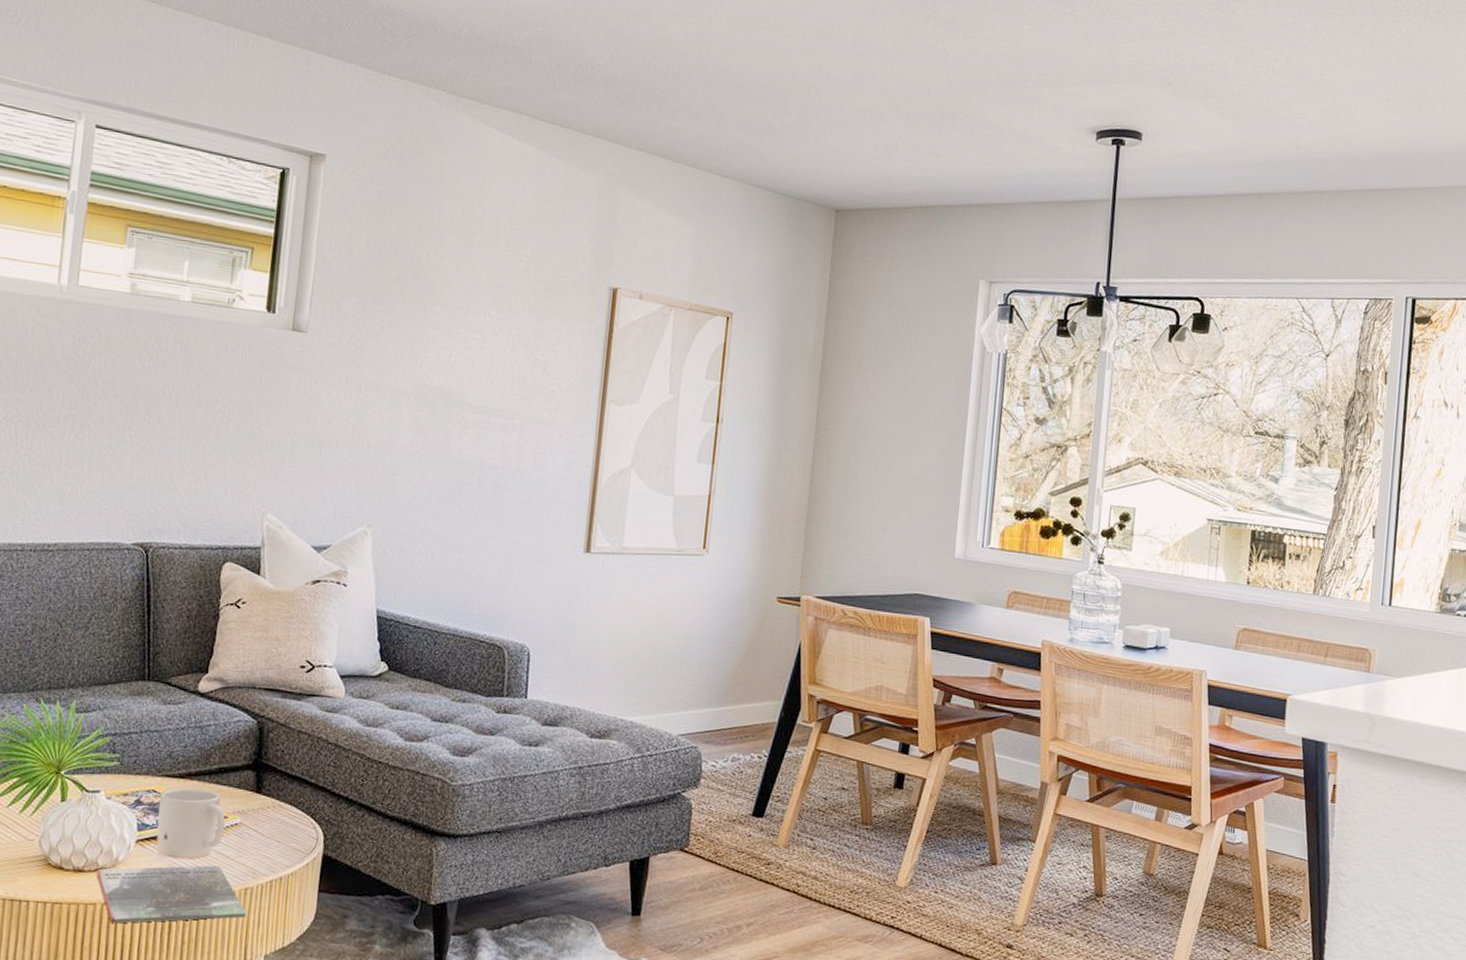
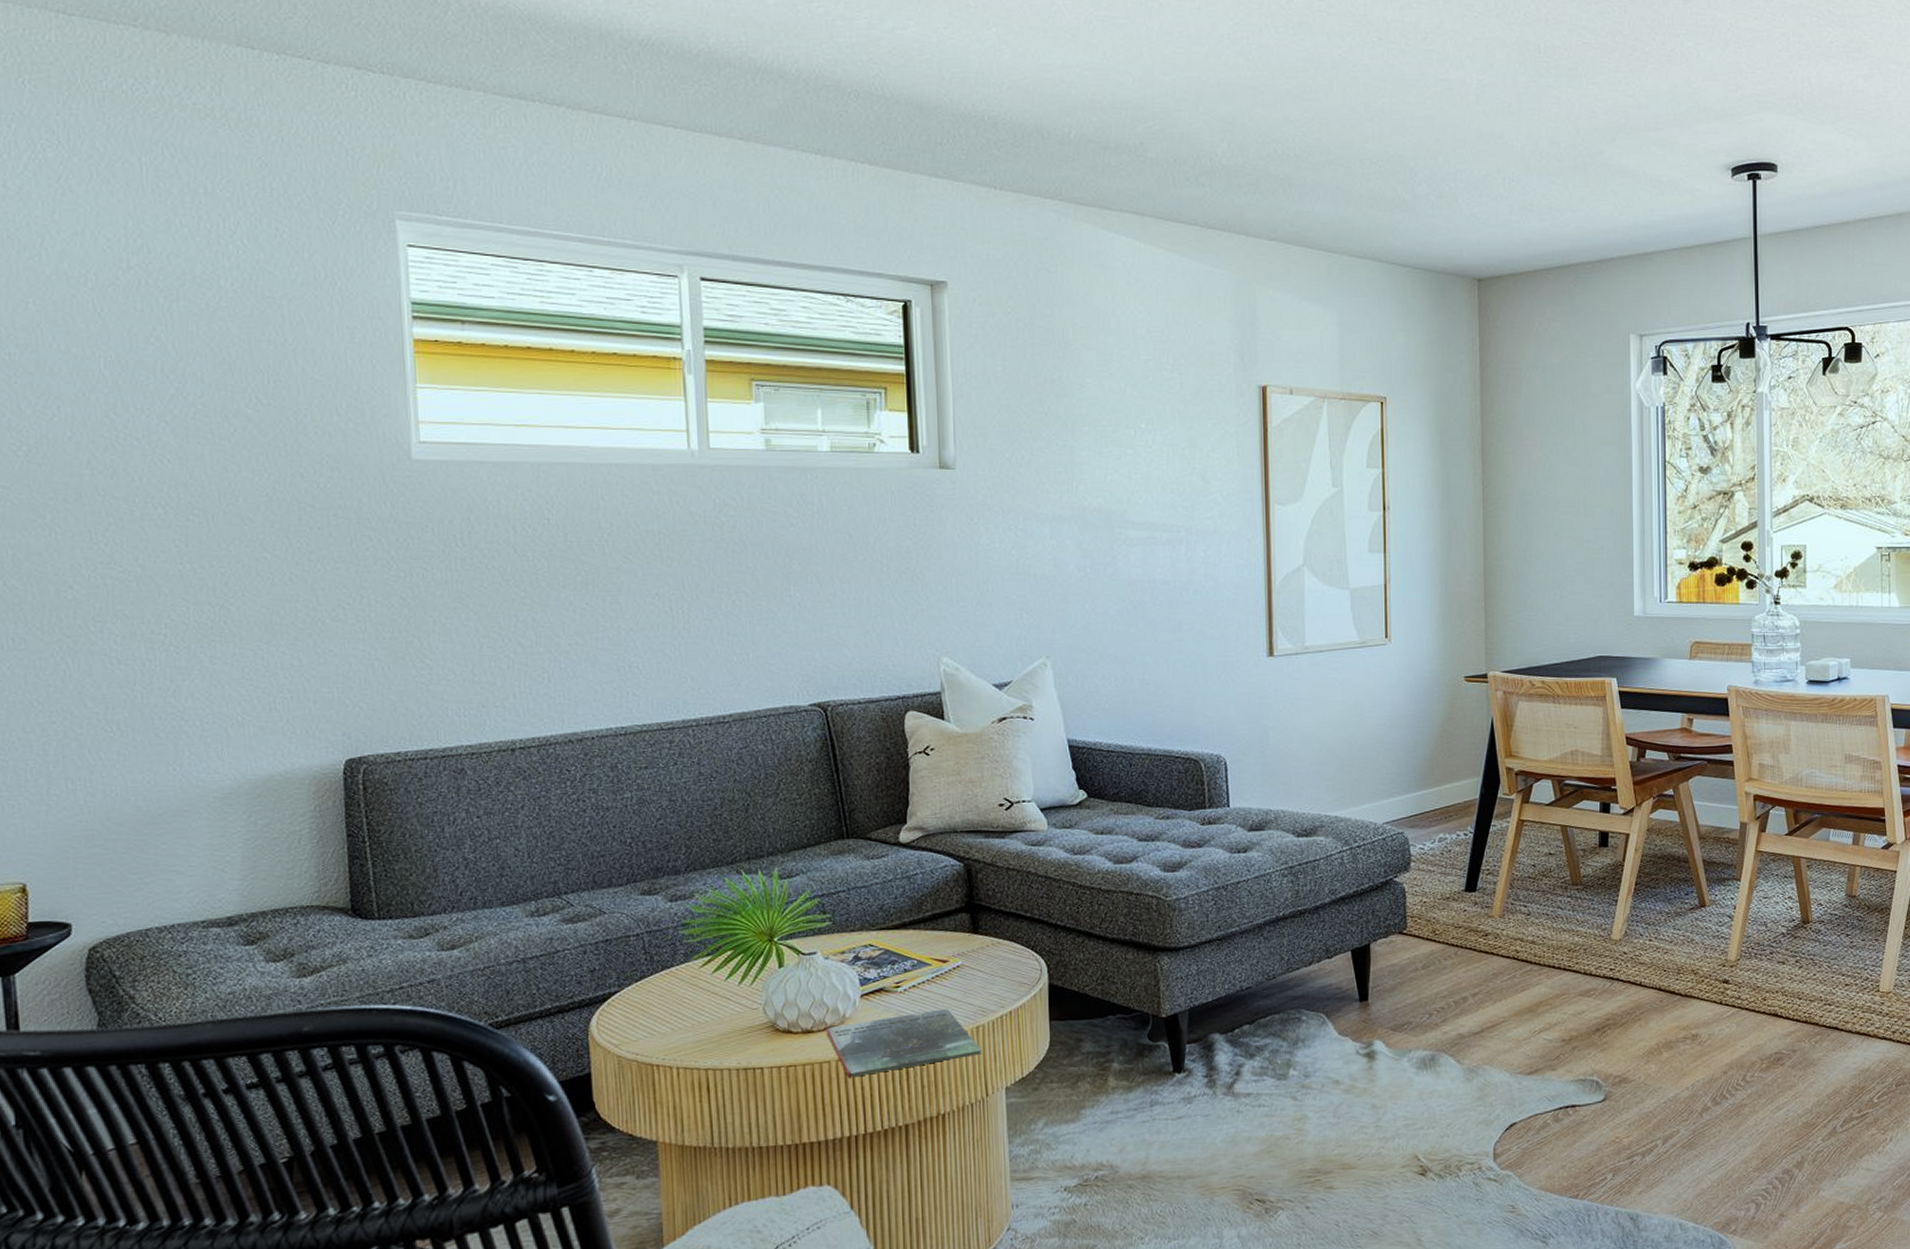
mug: present [156,788,226,859] -> none [877,937,948,1008]

